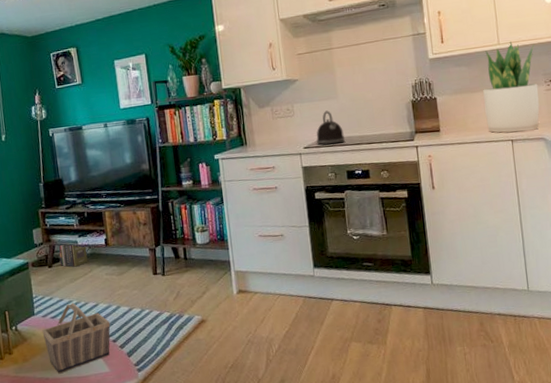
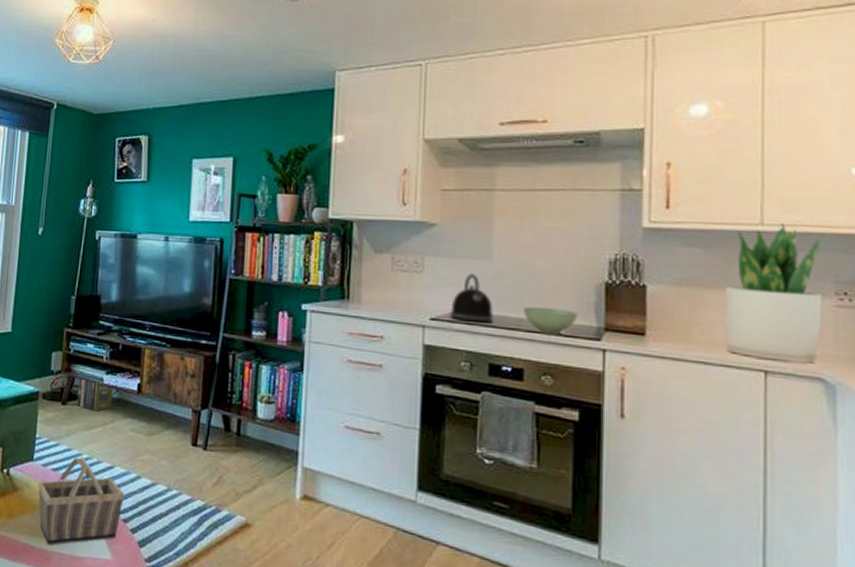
bowl: none [362,123,398,144] -> present [522,306,578,336]

